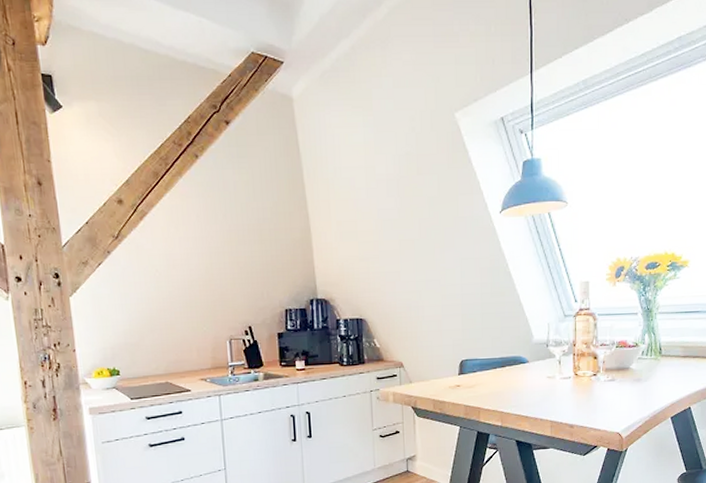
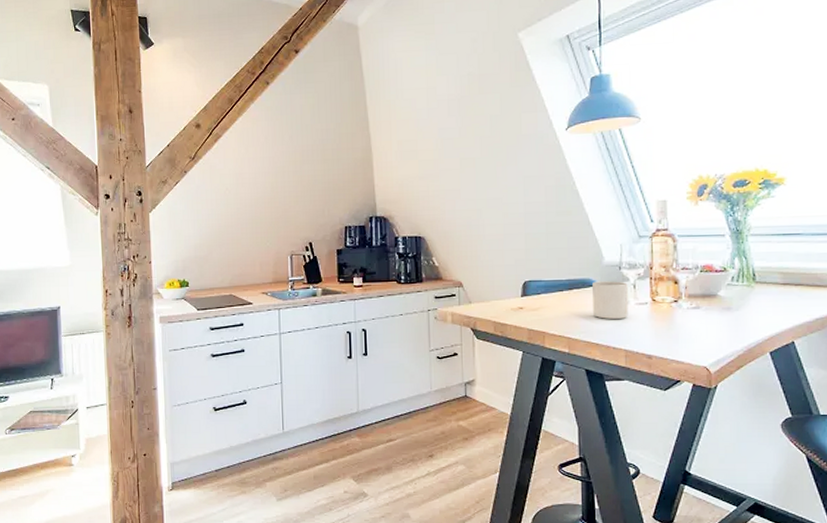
mug: none [522,357,554,394] -> present [591,281,628,320]

